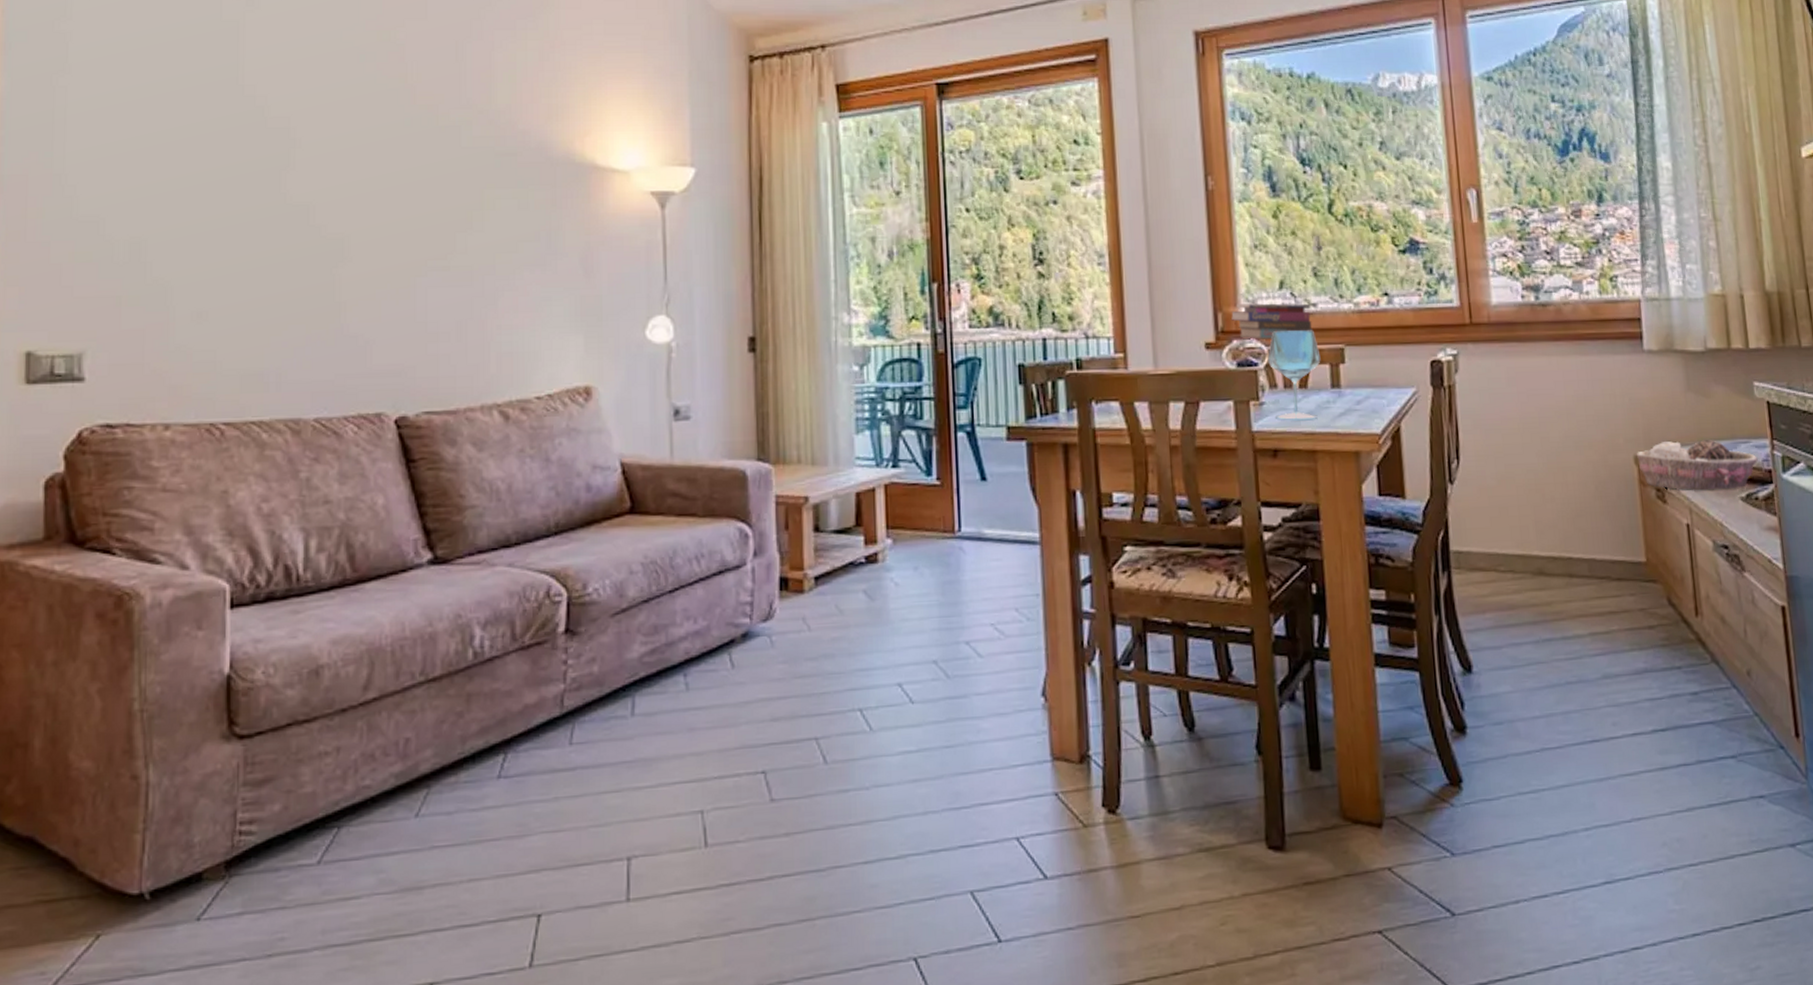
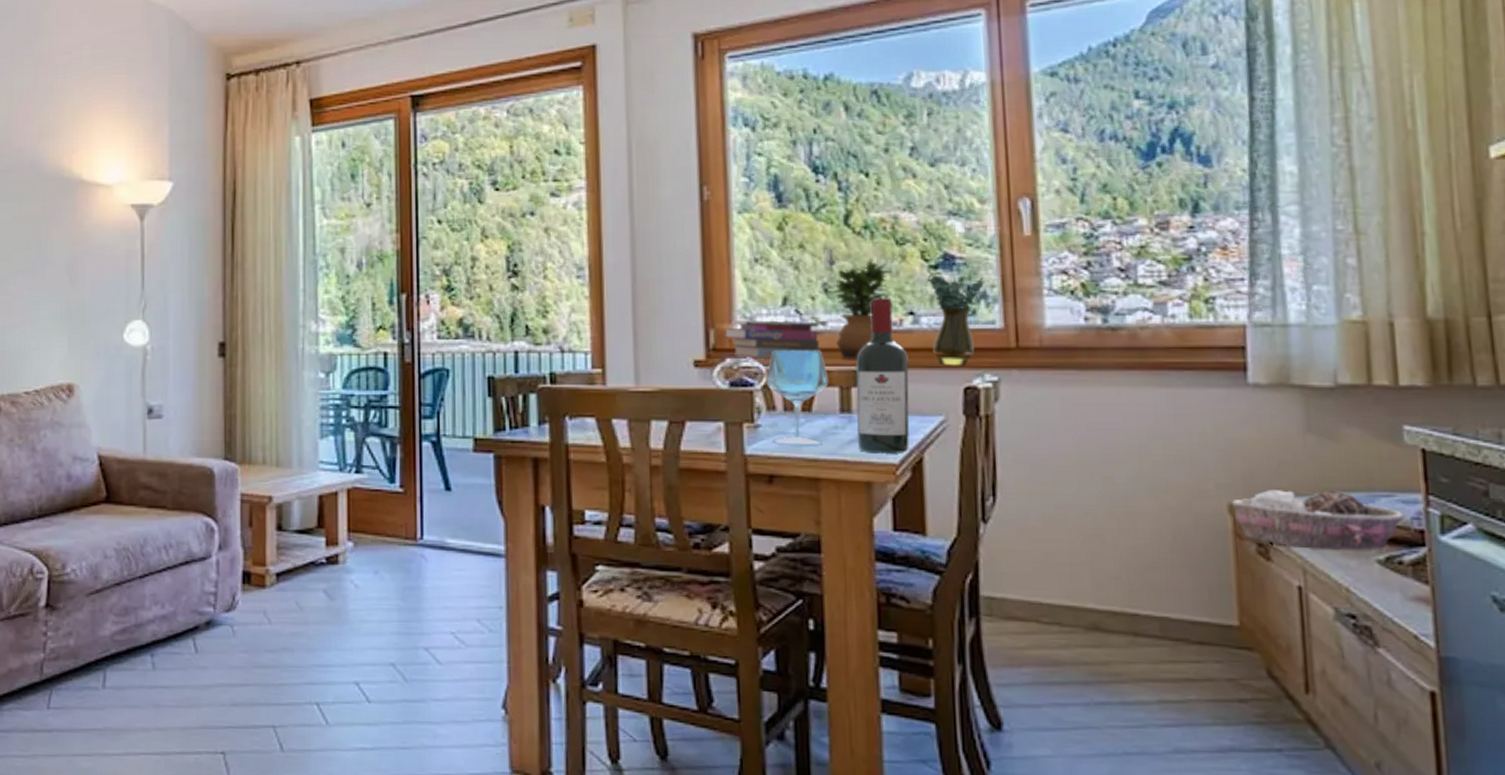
potted plant: none [1322,245,1372,340] -> present [834,260,894,361]
wine bottle: none [1342,280,1389,425] -> present [856,298,910,454]
vase: none [1397,254,1443,342] -> present [927,270,984,366]

